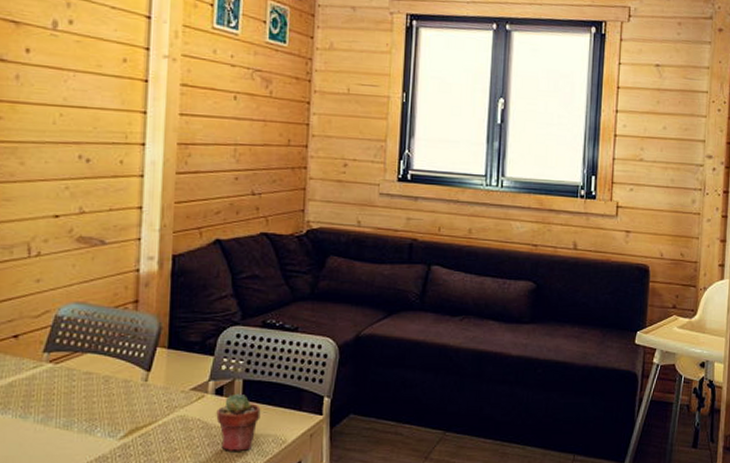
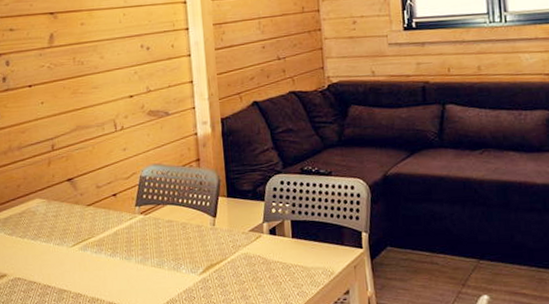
potted succulent: present [216,393,261,451] -> none [272,232,309,283]

